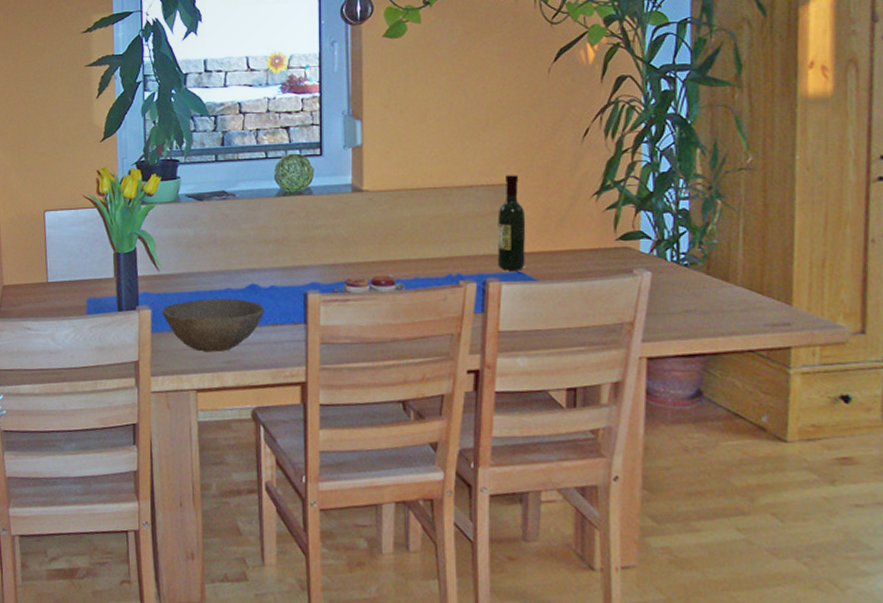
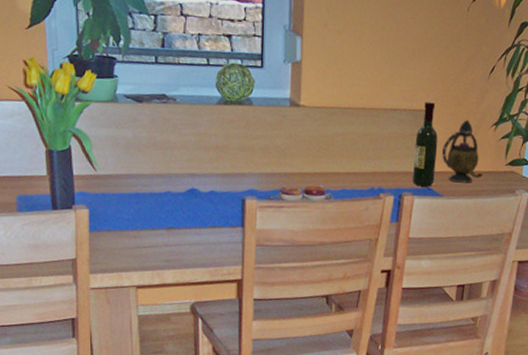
bowl: present [161,298,264,353] -> none [99,200,204,252]
teapot: none [532,190,588,264] -> present [442,119,484,184]

